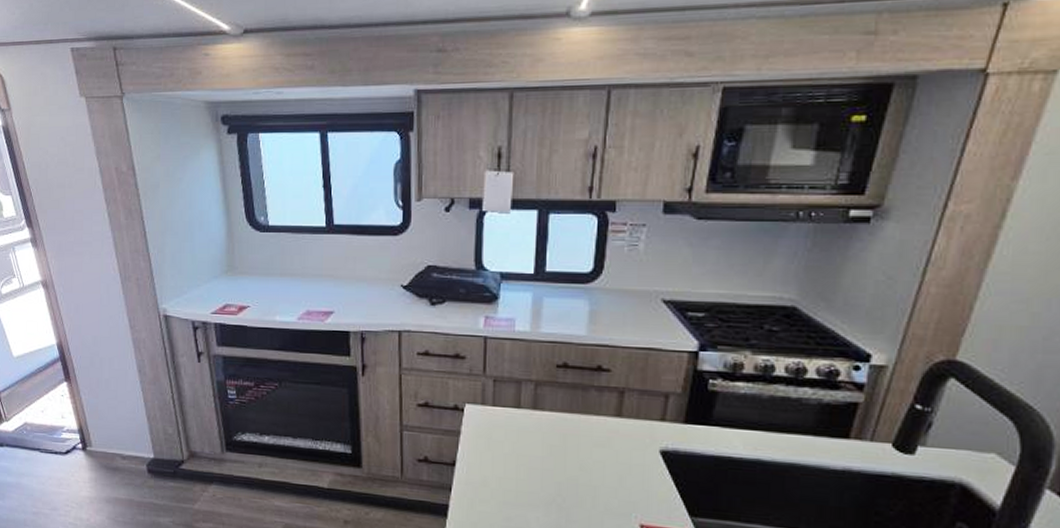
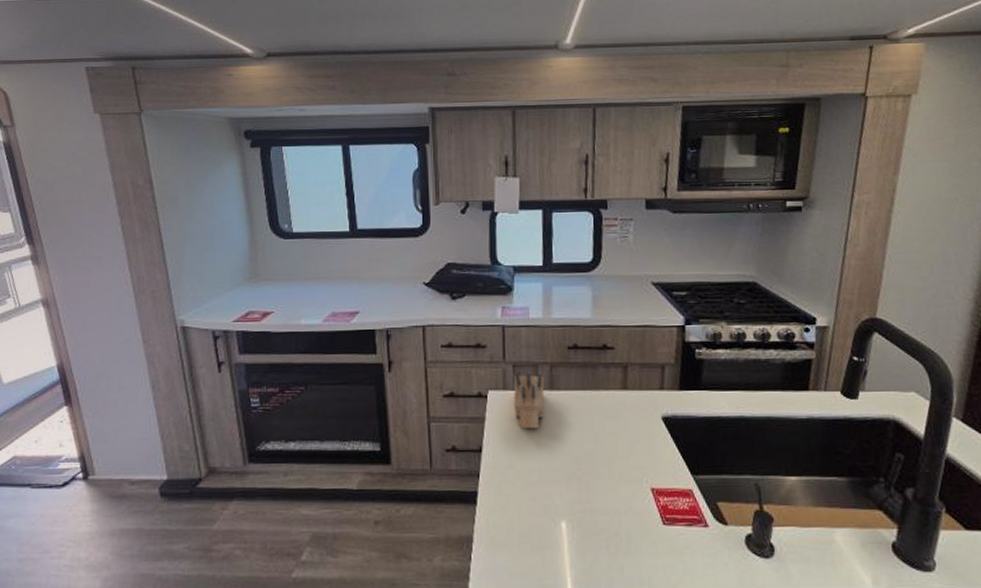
knife block: none [492,386,527,449] -> present [513,371,545,430]

